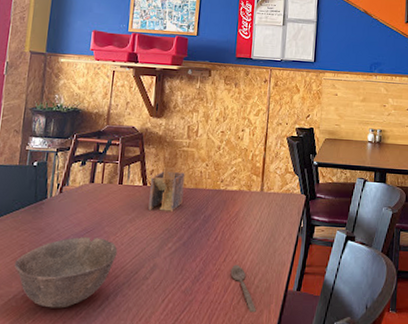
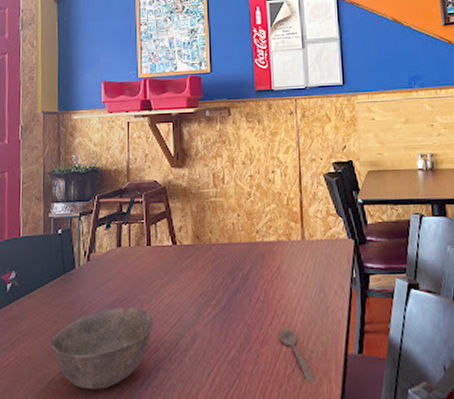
napkin holder: present [148,167,185,212] -> none [181,221,217,272]

